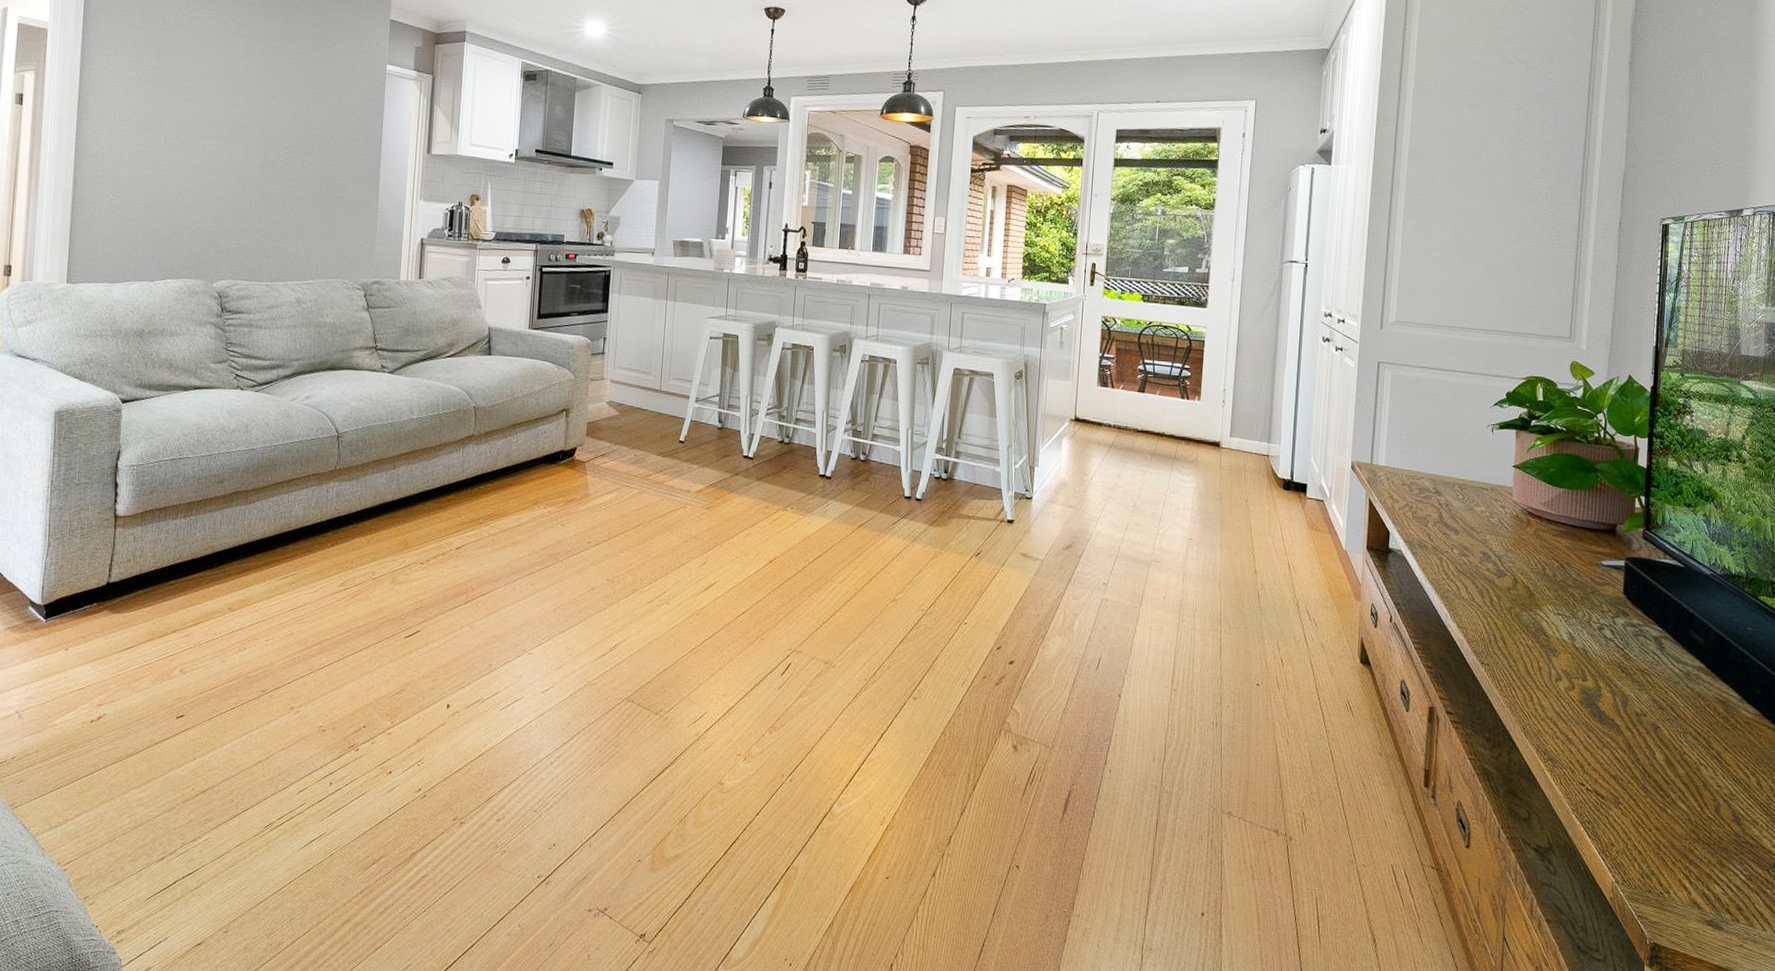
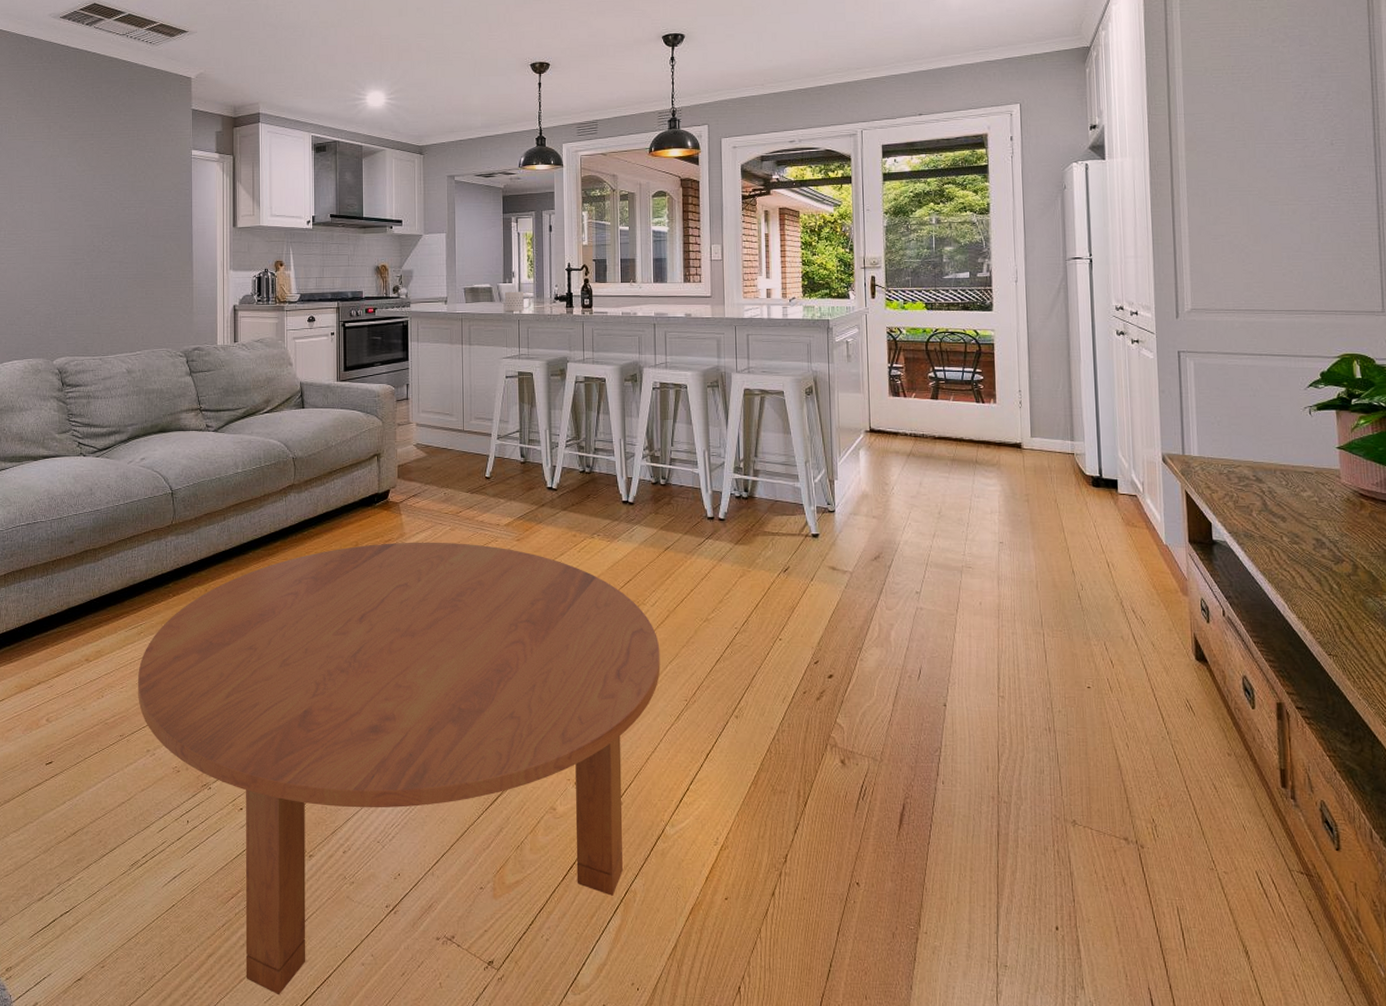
coffee table: none [284,503,844,964] -> present [138,542,661,995]

